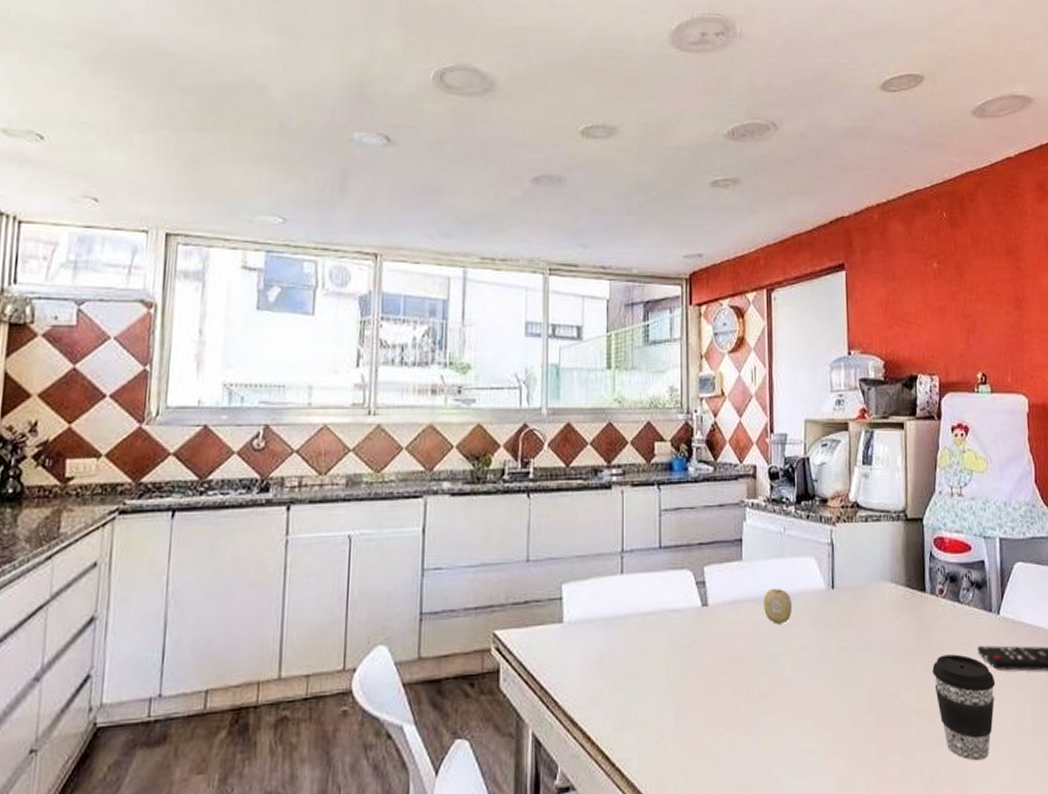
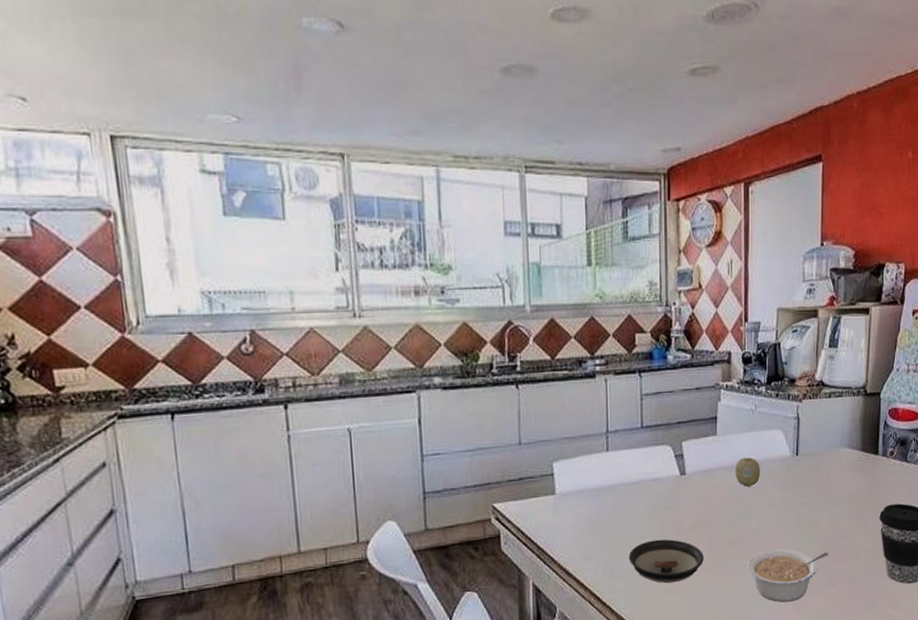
saucer: none [642,684,729,743] -> present [628,539,704,584]
legume: none [780,704,875,776] -> present [747,548,828,603]

